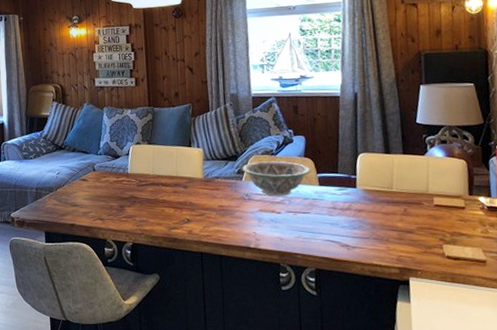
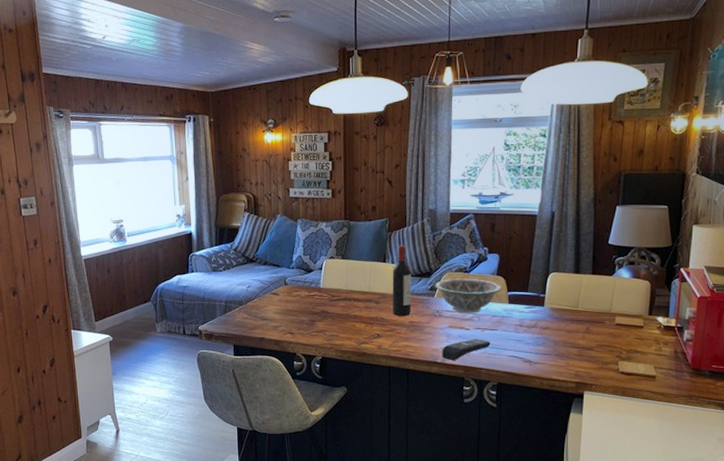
wine bottle: none [198,129,220,200] -> present [392,245,412,316]
remote control: none [254,222,304,246] -> present [442,339,491,361]

